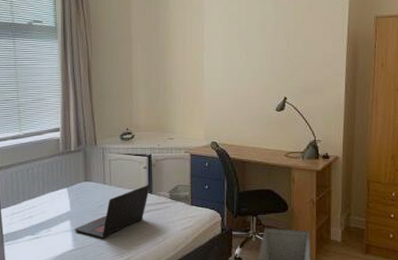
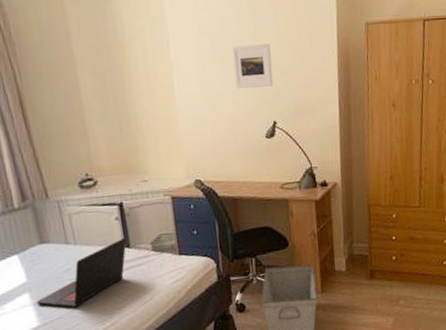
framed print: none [254,31,287,68] -> present [232,43,274,89]

